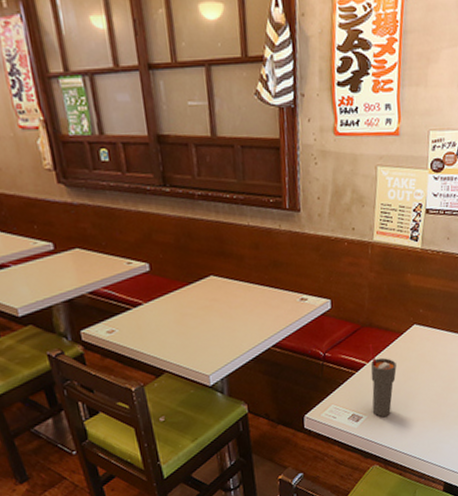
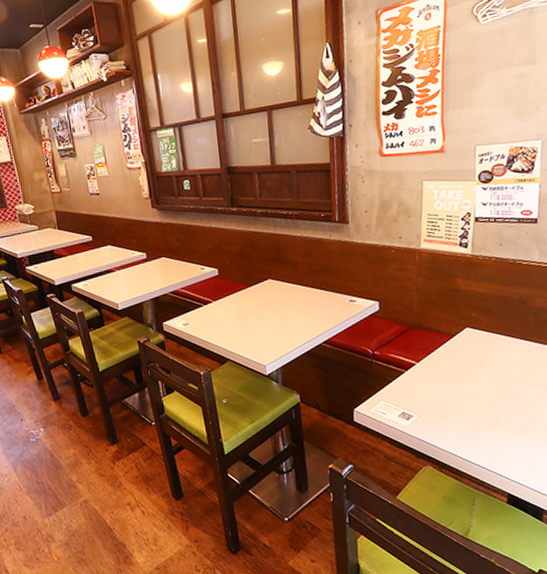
cup: present [369,344,397,418] -> none [418,345,449,418]

